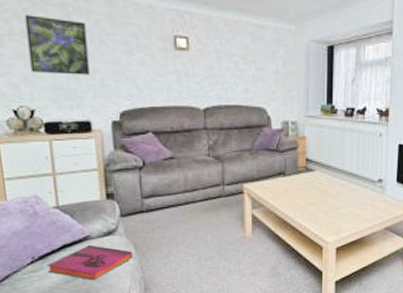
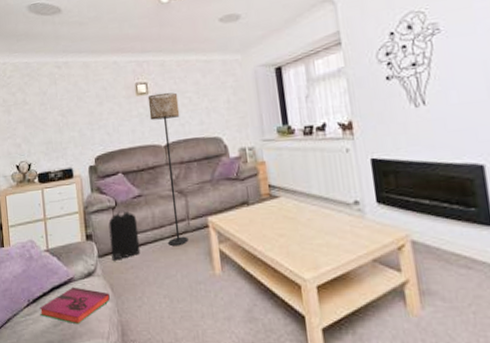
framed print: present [24,15,90,75] -> none [25,84,71,132]
backpack: none [134,171,169,220] -> present [108,210,141,261]
floor lamp: none [188,51,224,210] -> present [147,92,189,247]

